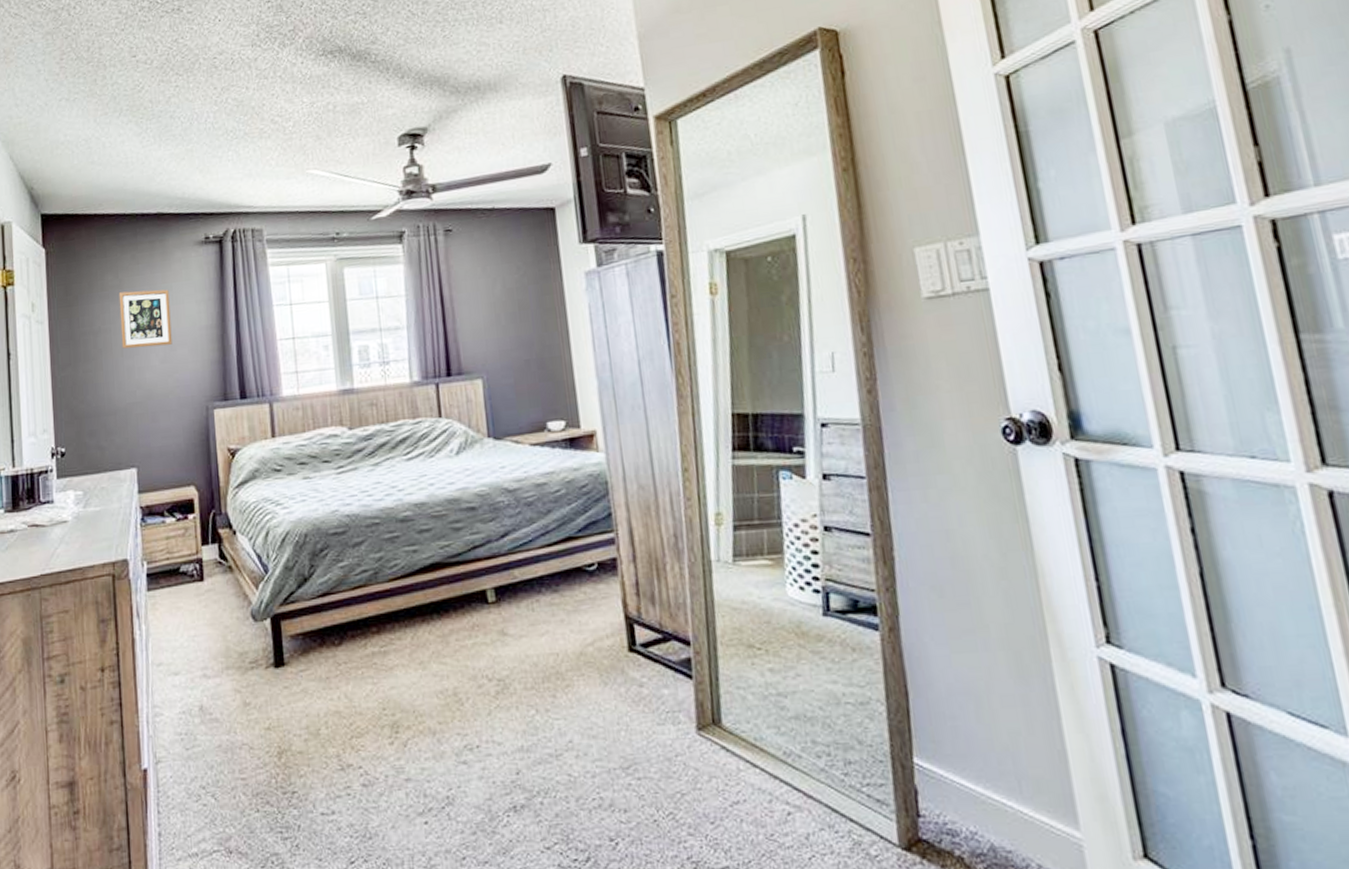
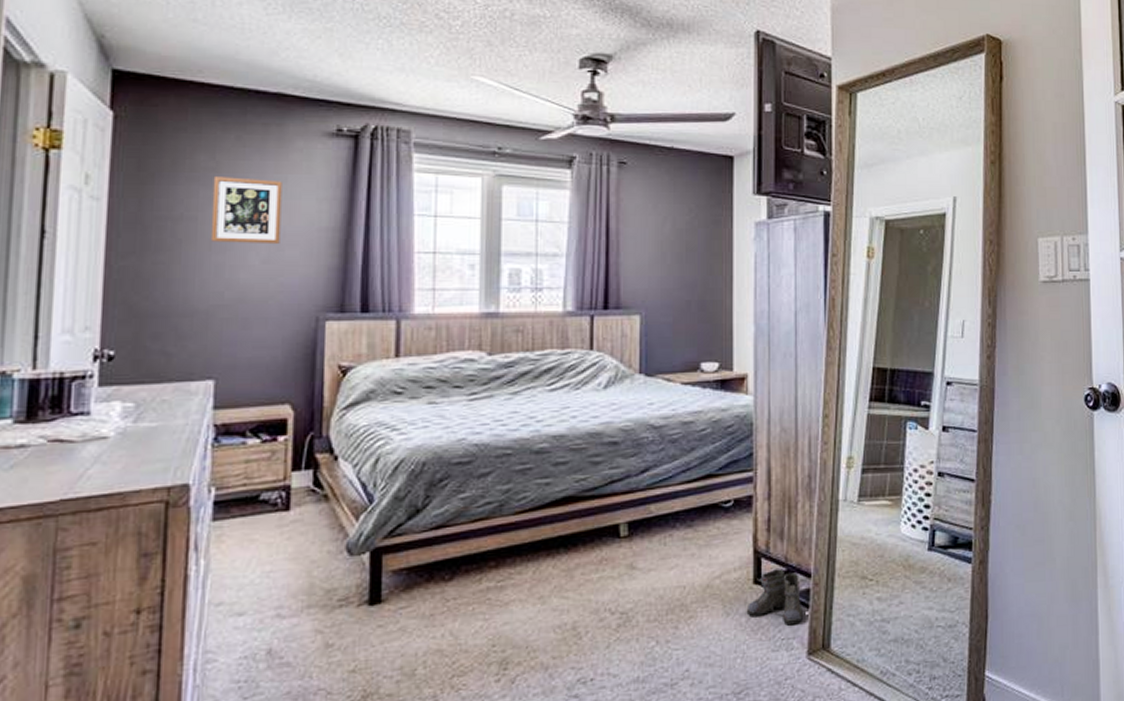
boots: none [624,636,689,697] -> present [746,569,806,626]

